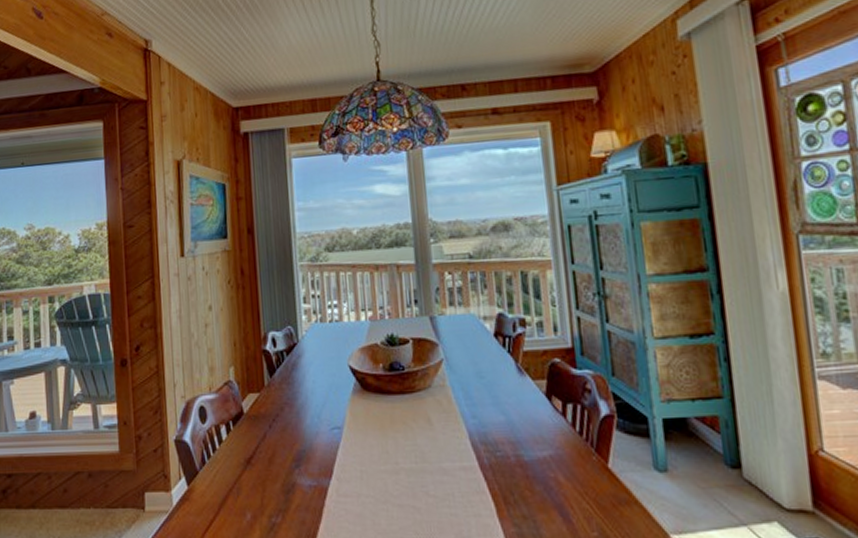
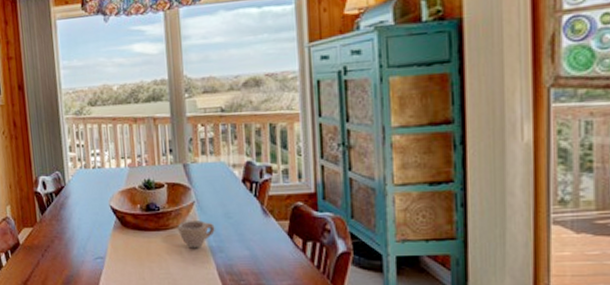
cup: none [425,381,466,414] -> present [178,221,215,249]

